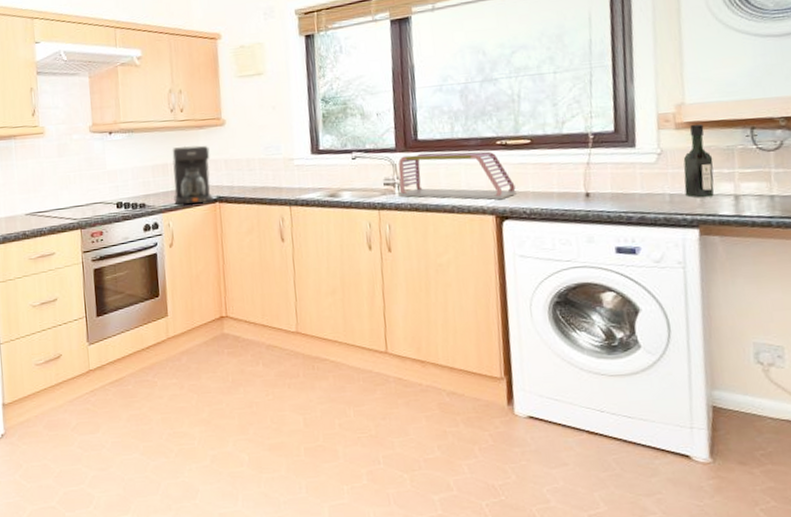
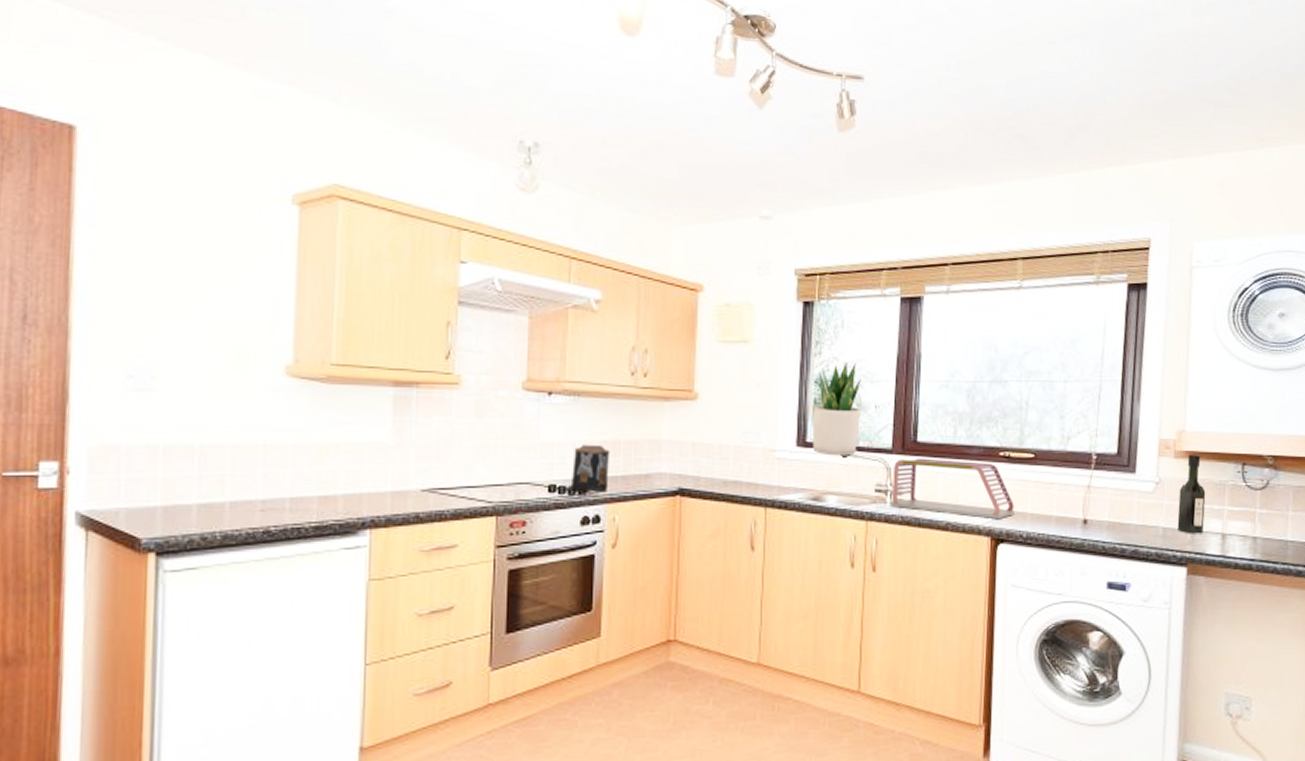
canister: none [128,168,162,206] -> present [563,444,611,492]
coffee maker: present [172,145,215,205] -> none [624,420,675,497]
planter: none [322,80,365,159] -> present [813,362,861,456]

